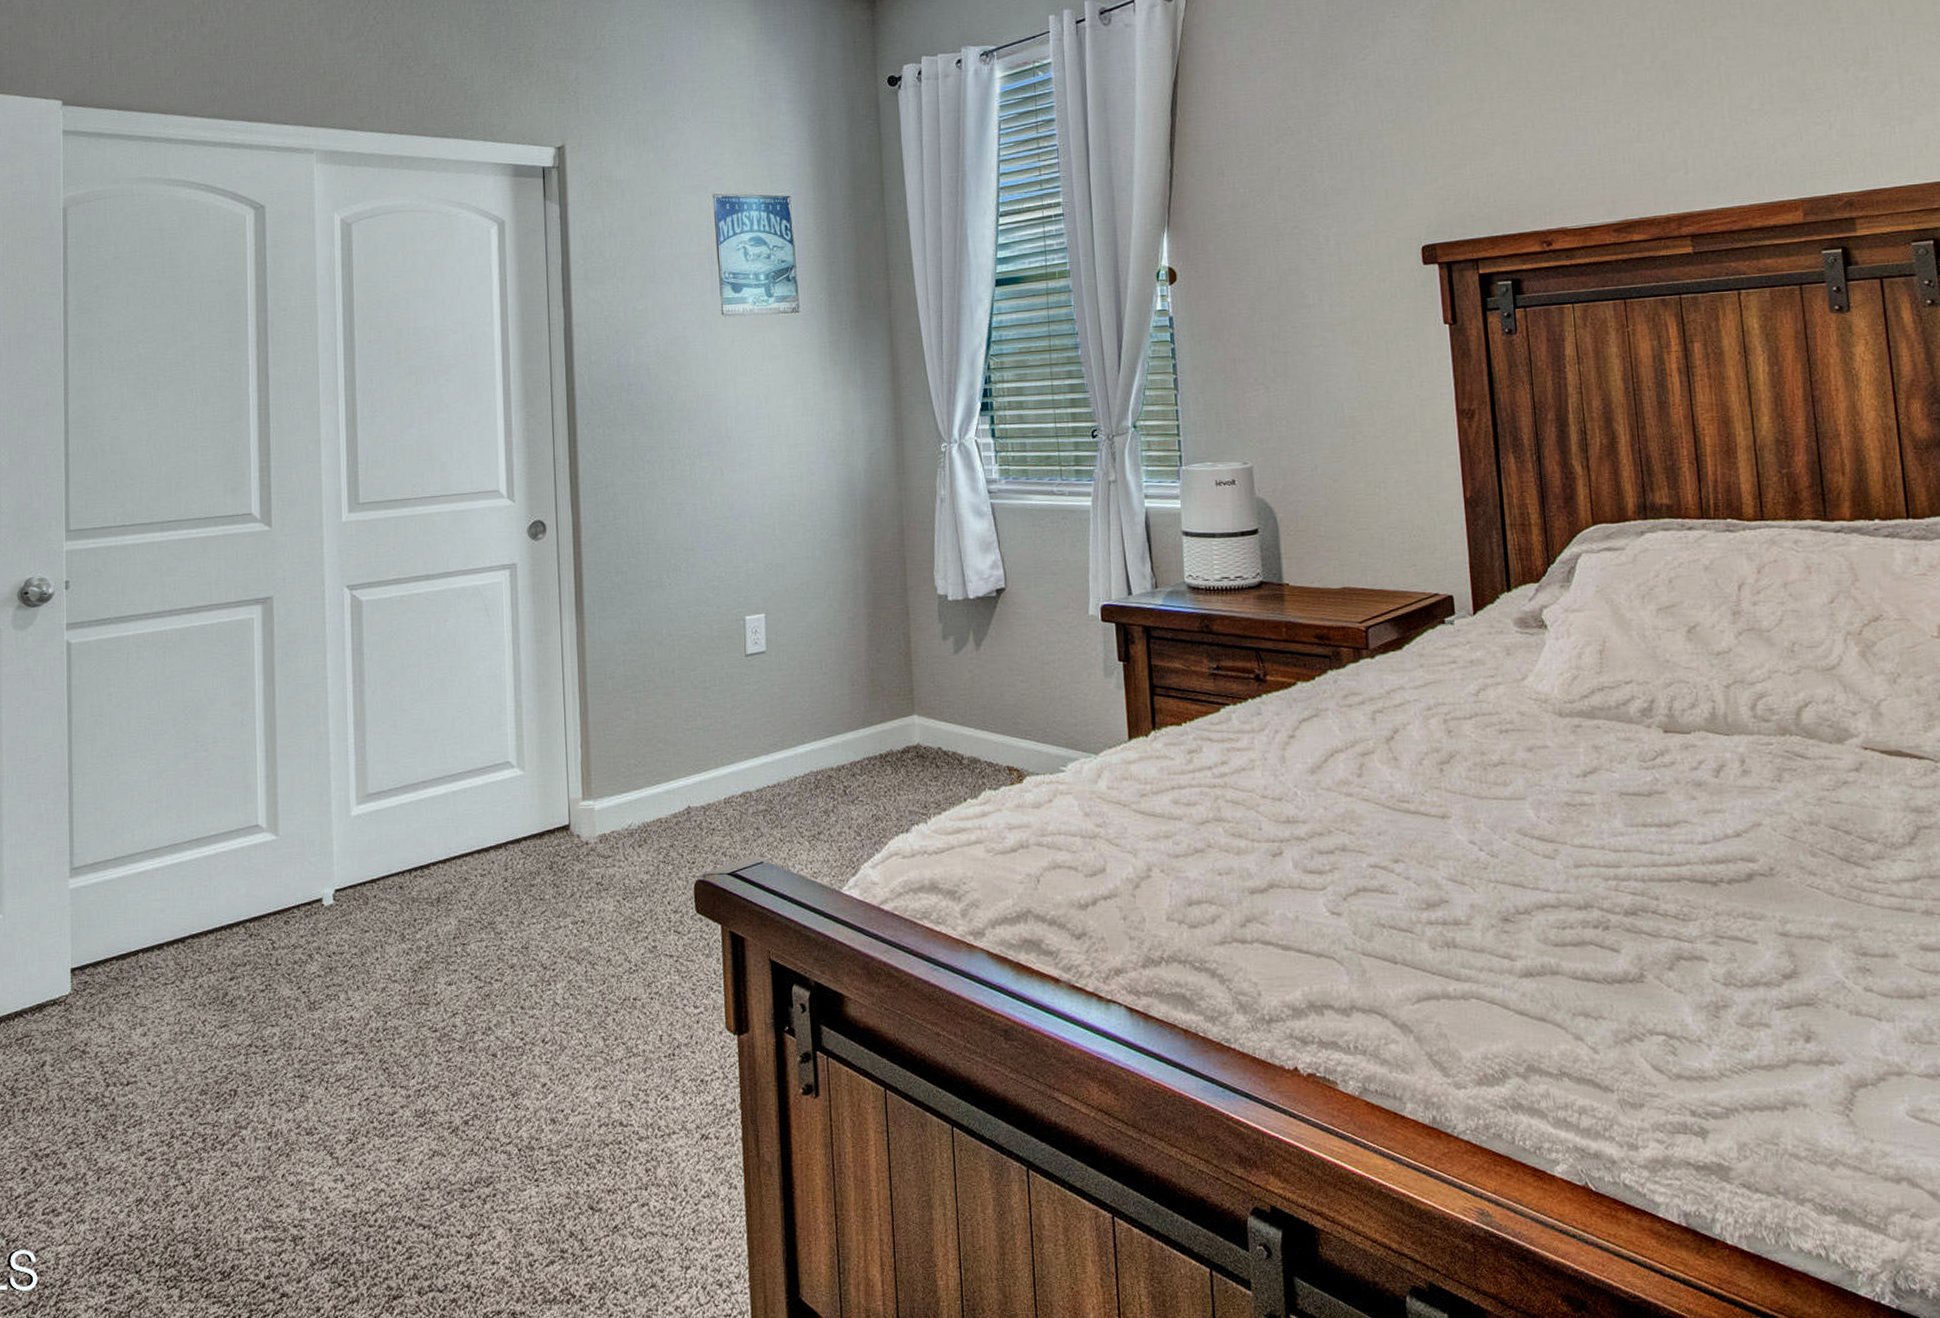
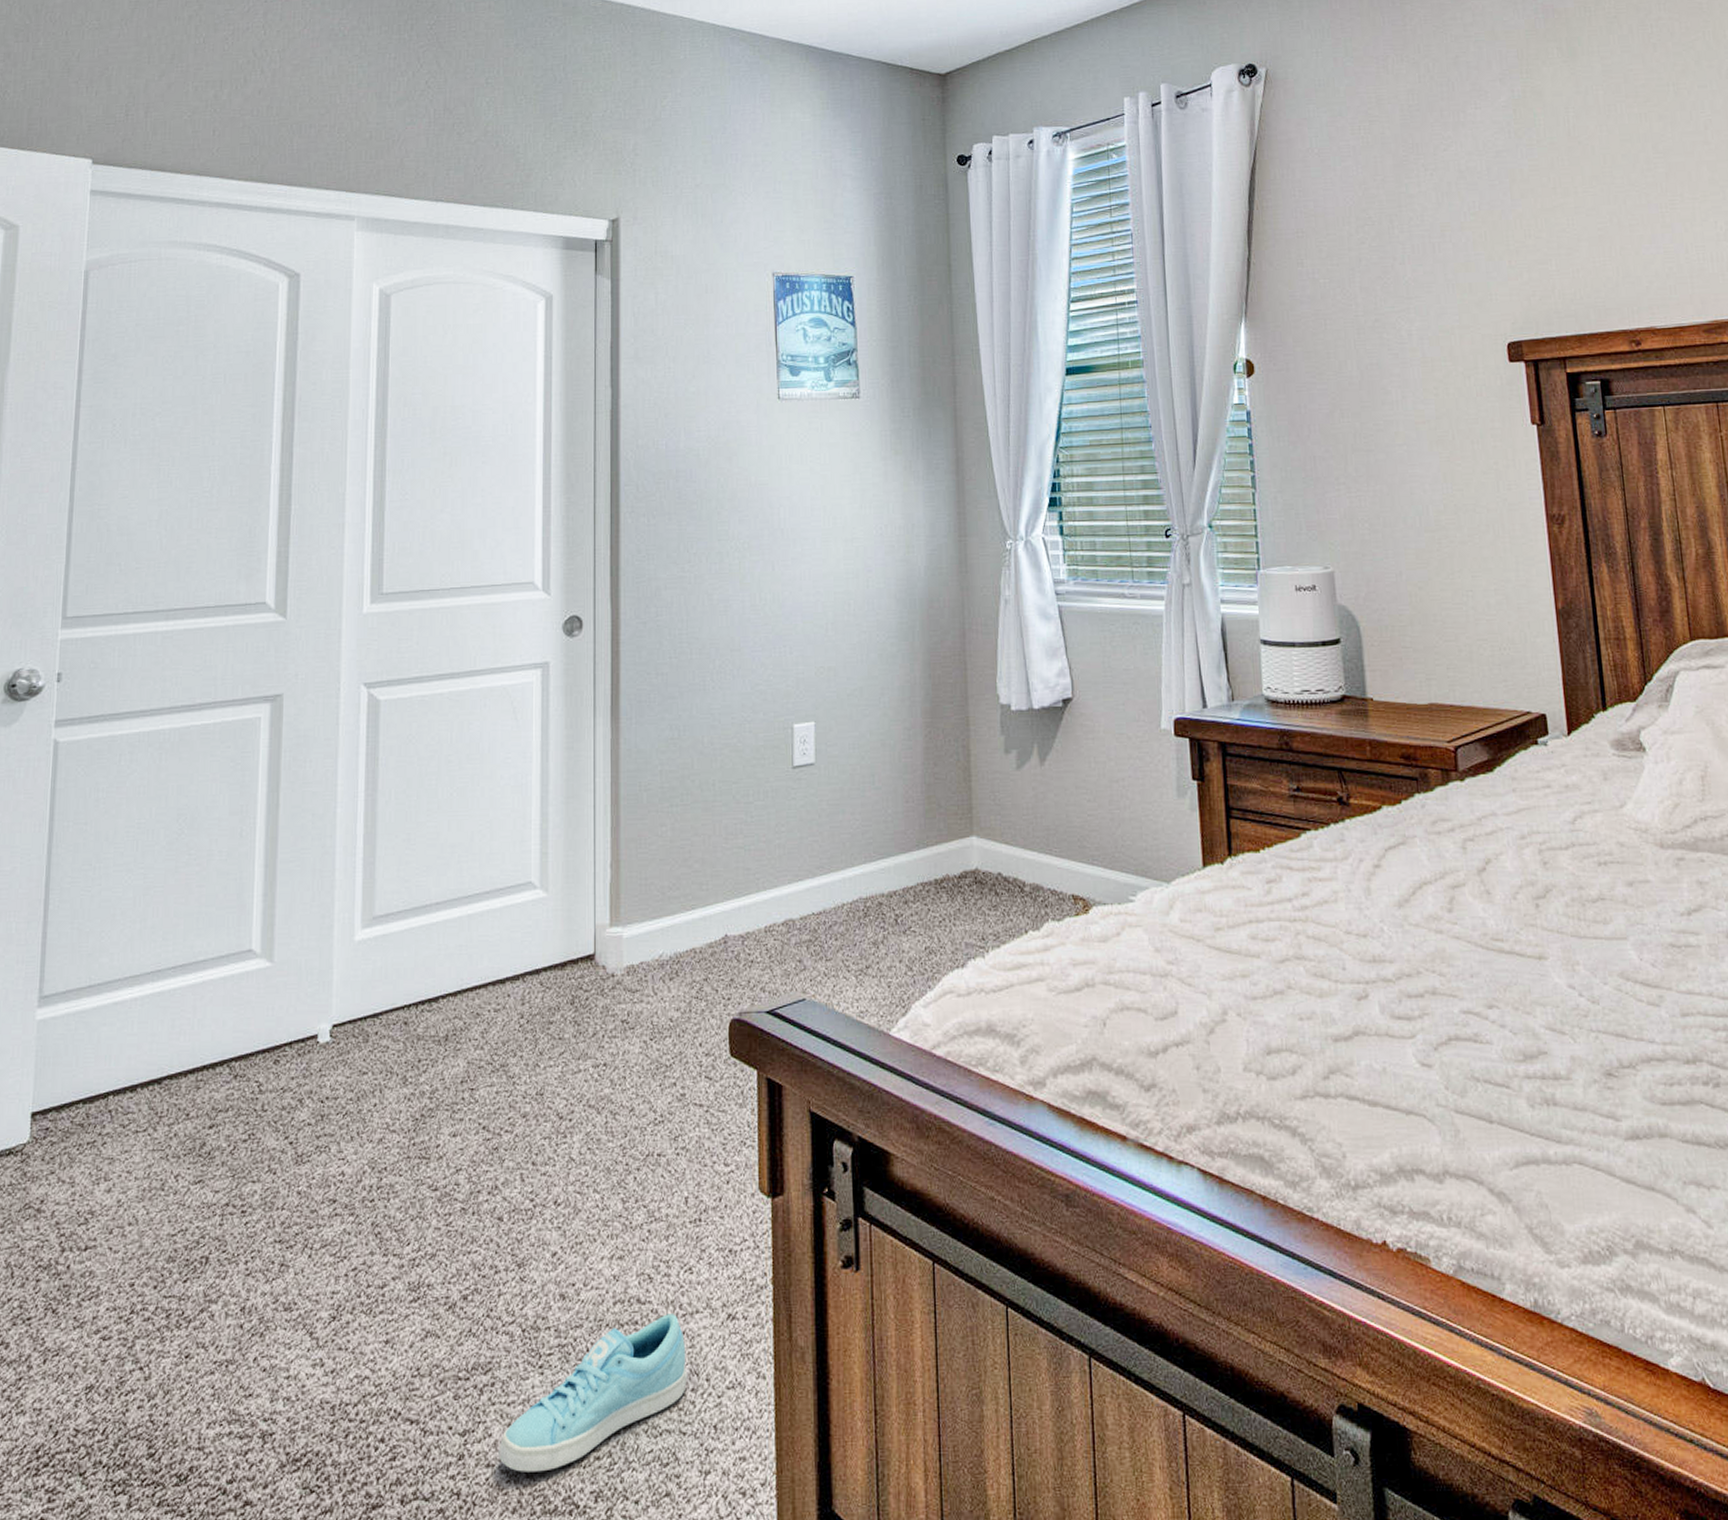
sneaker: none [502,1135,668,1268] -> present [498,1314,688,1472]

